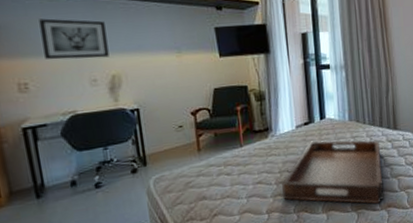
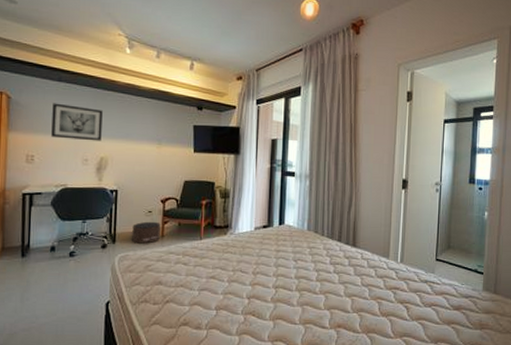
pouf: none [161,136,197,162] -> present [130,221,161,244]
serving tray: present [282,140,384,204] -> none [233,245,336,322]

